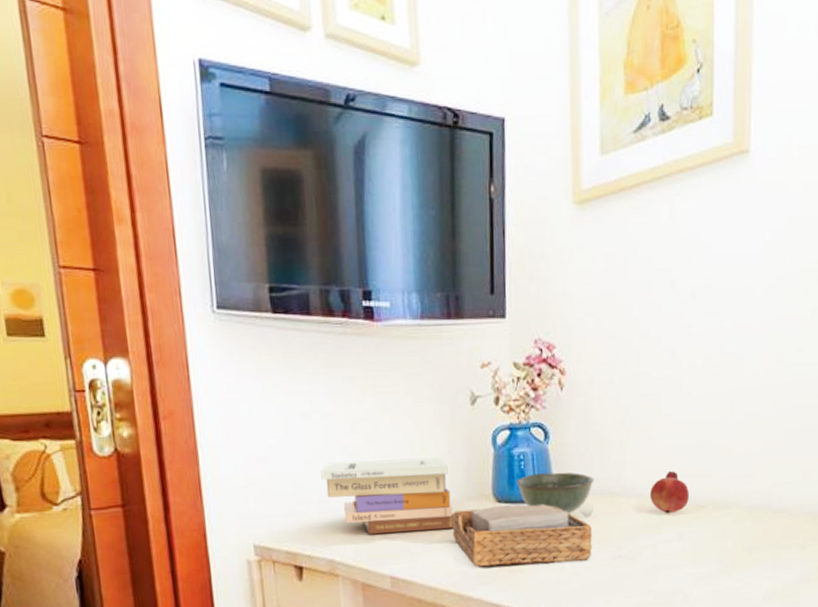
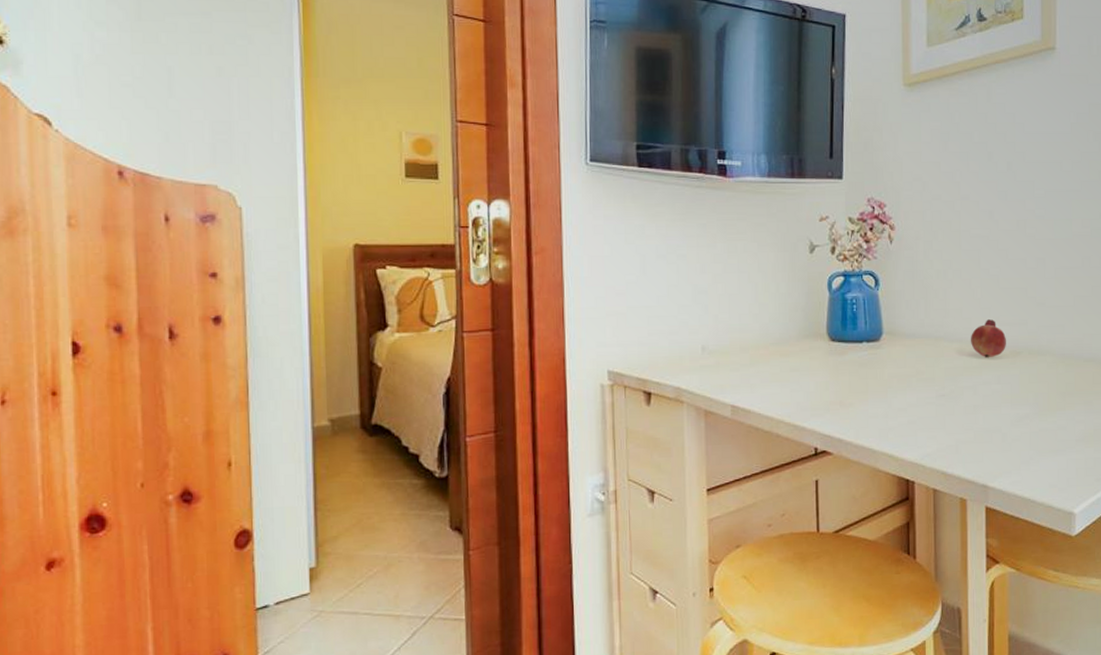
books: present [321,457,455,535] -> none [673,298,792,366]
napkin holder: present [452,504,592,567] -> none [789,343,917,400]
bowl: present [516,472,594,514] -> none [849,316,920,354]

